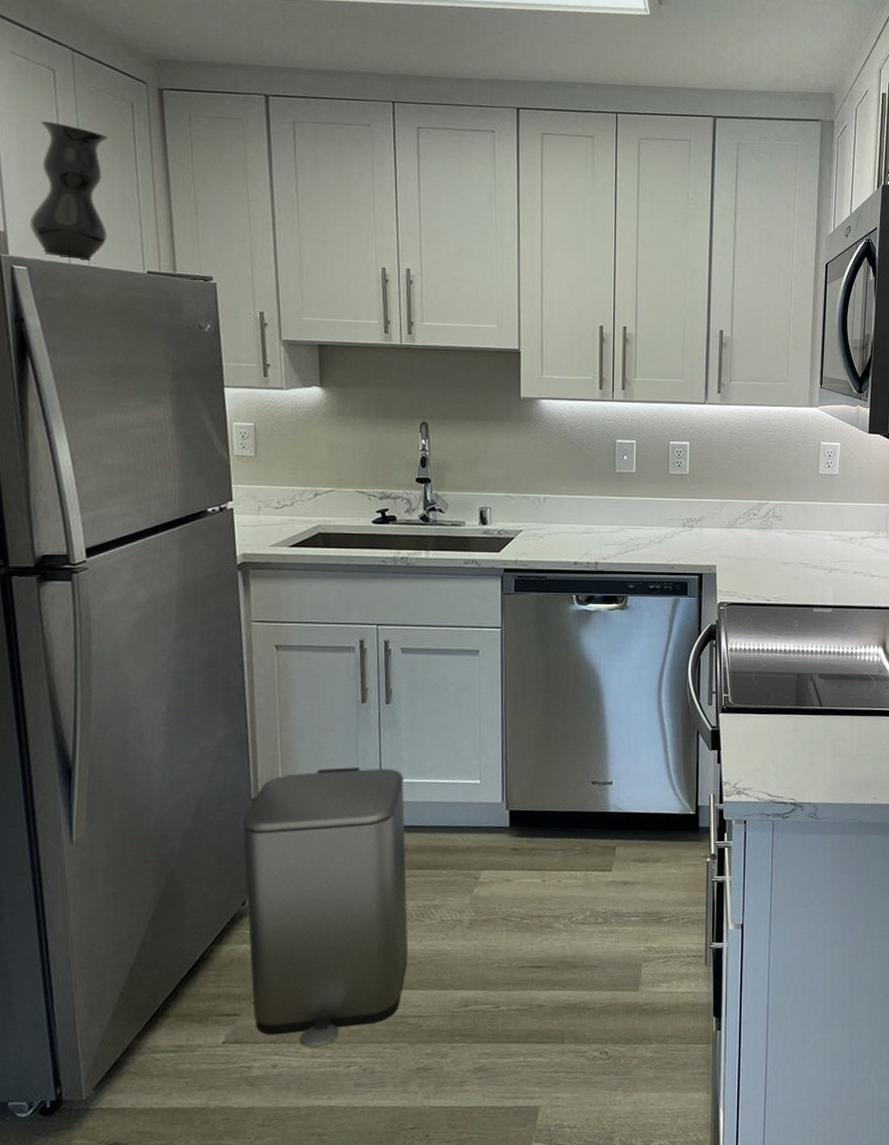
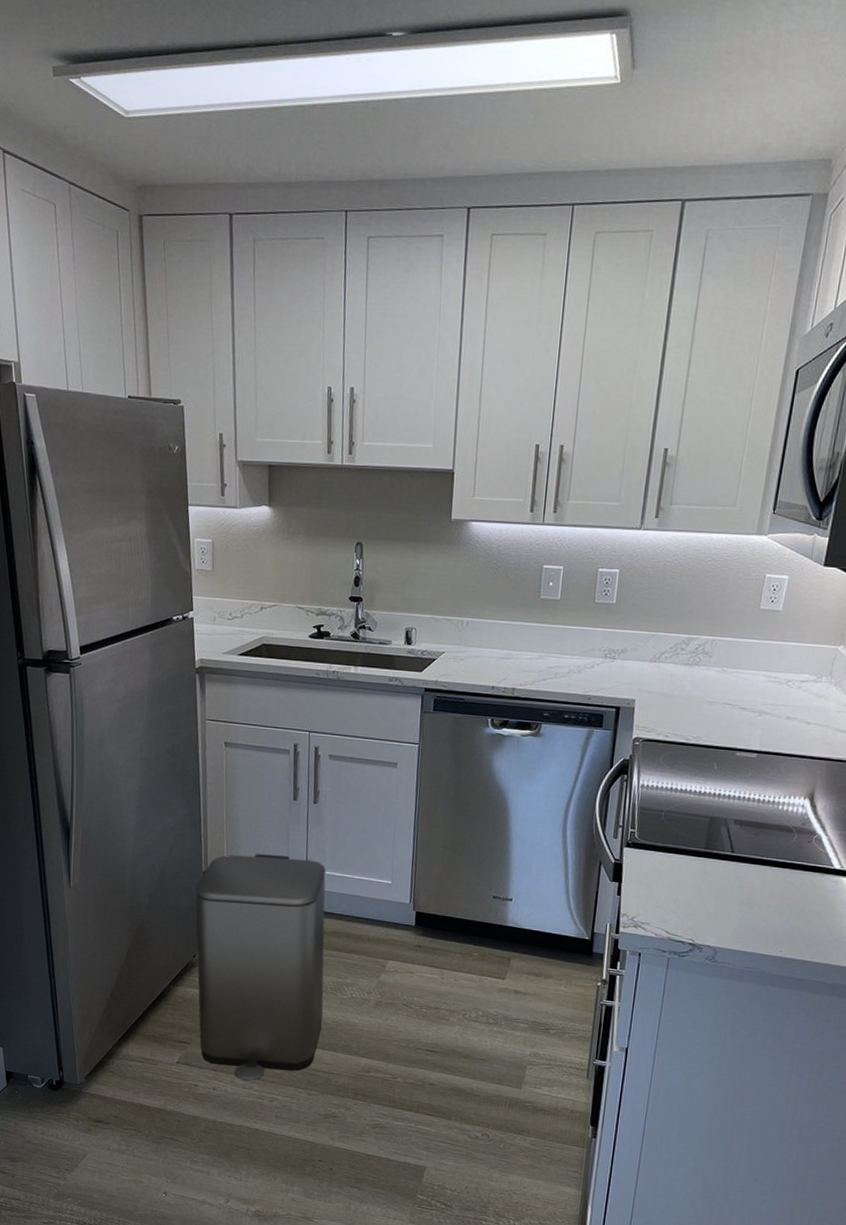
vase: present [29,121,108,261] -> none [36,255,97,387]

